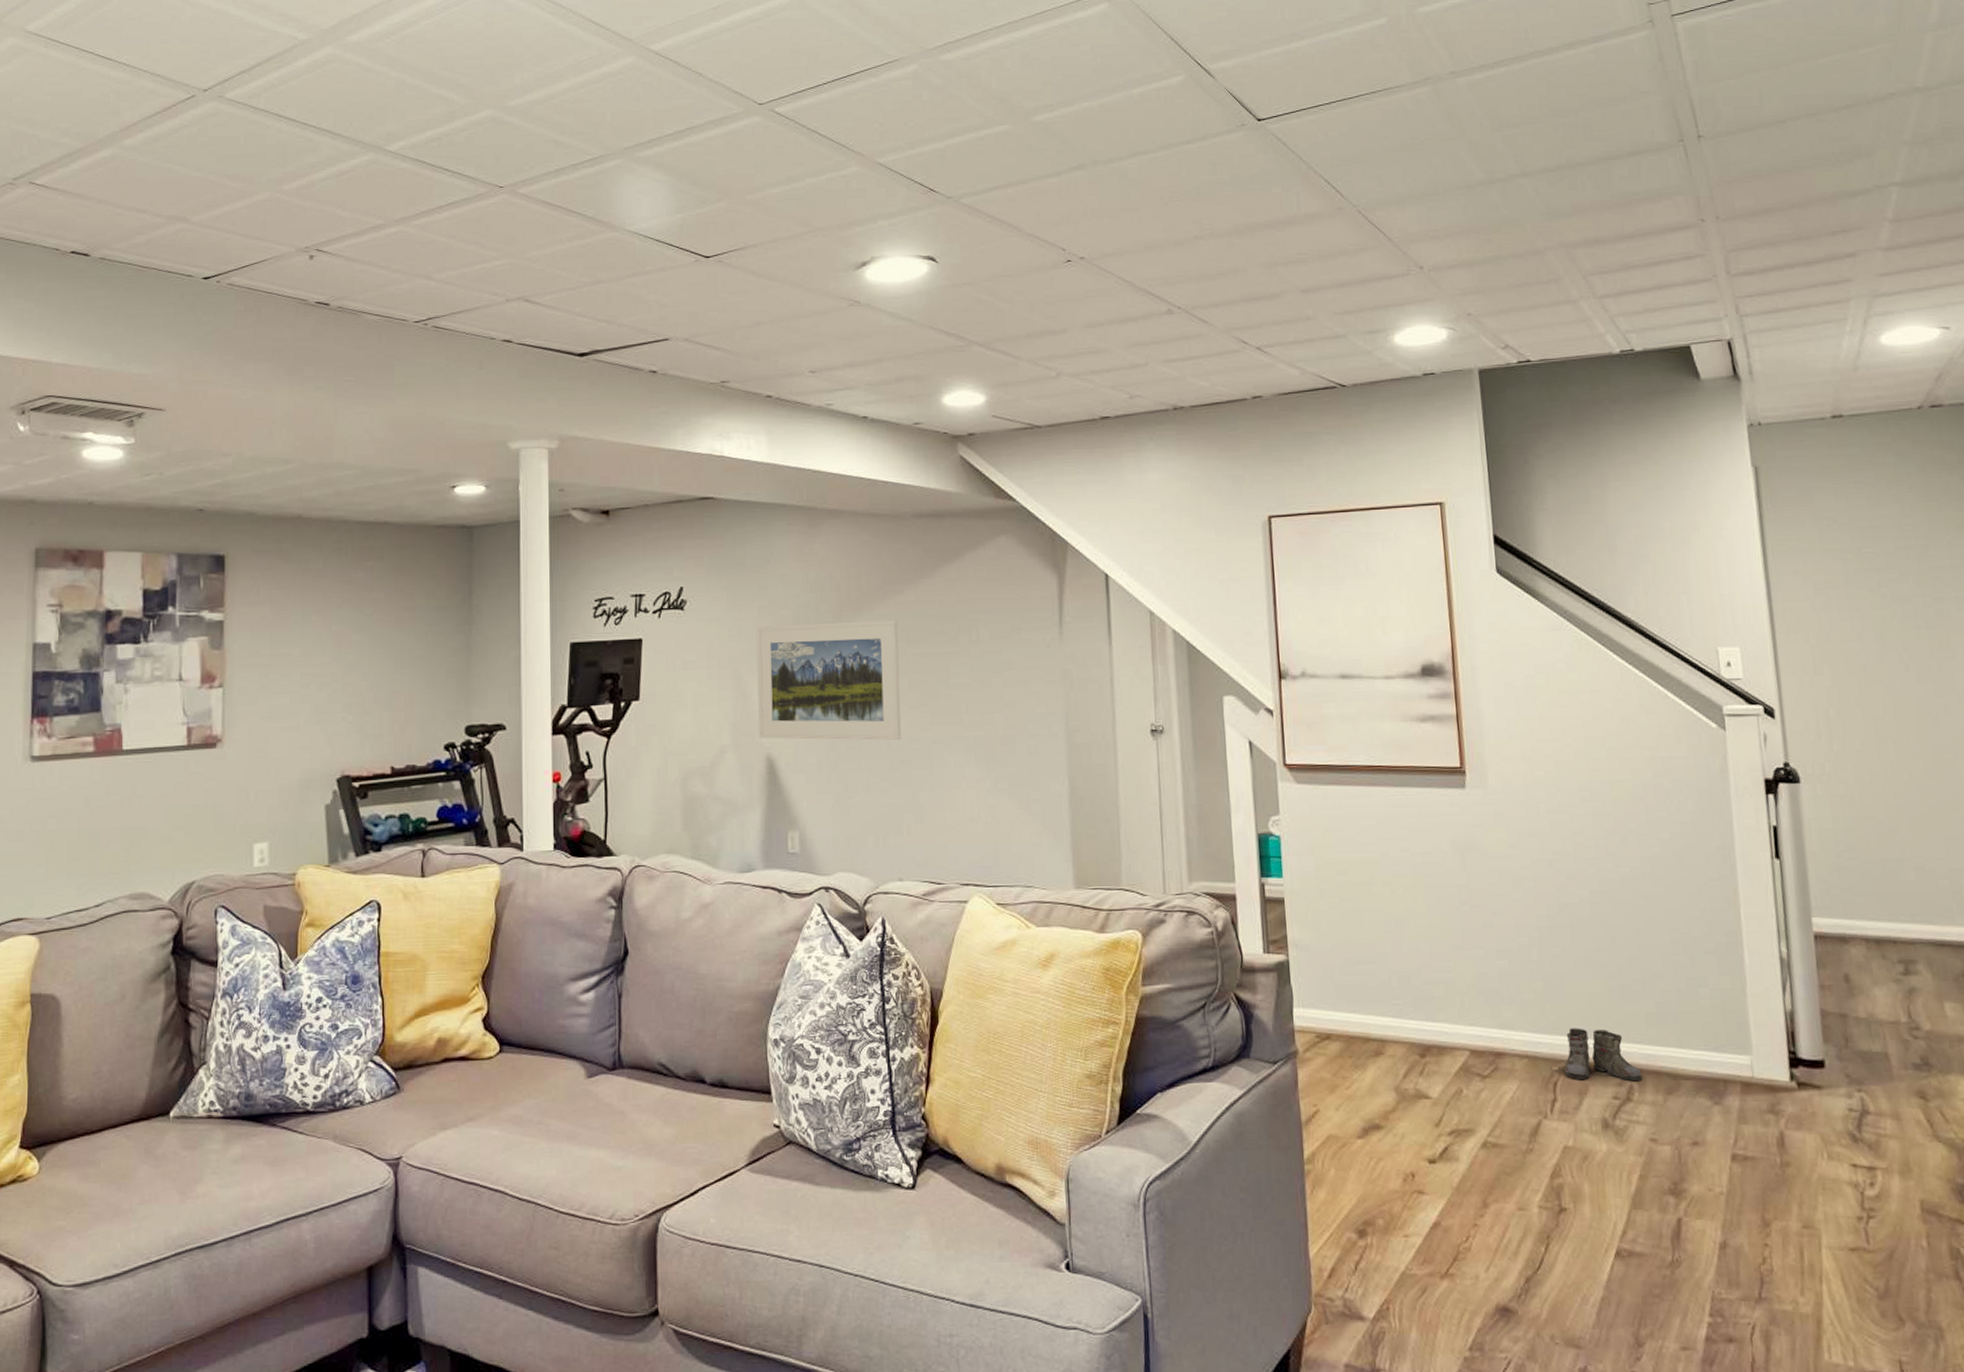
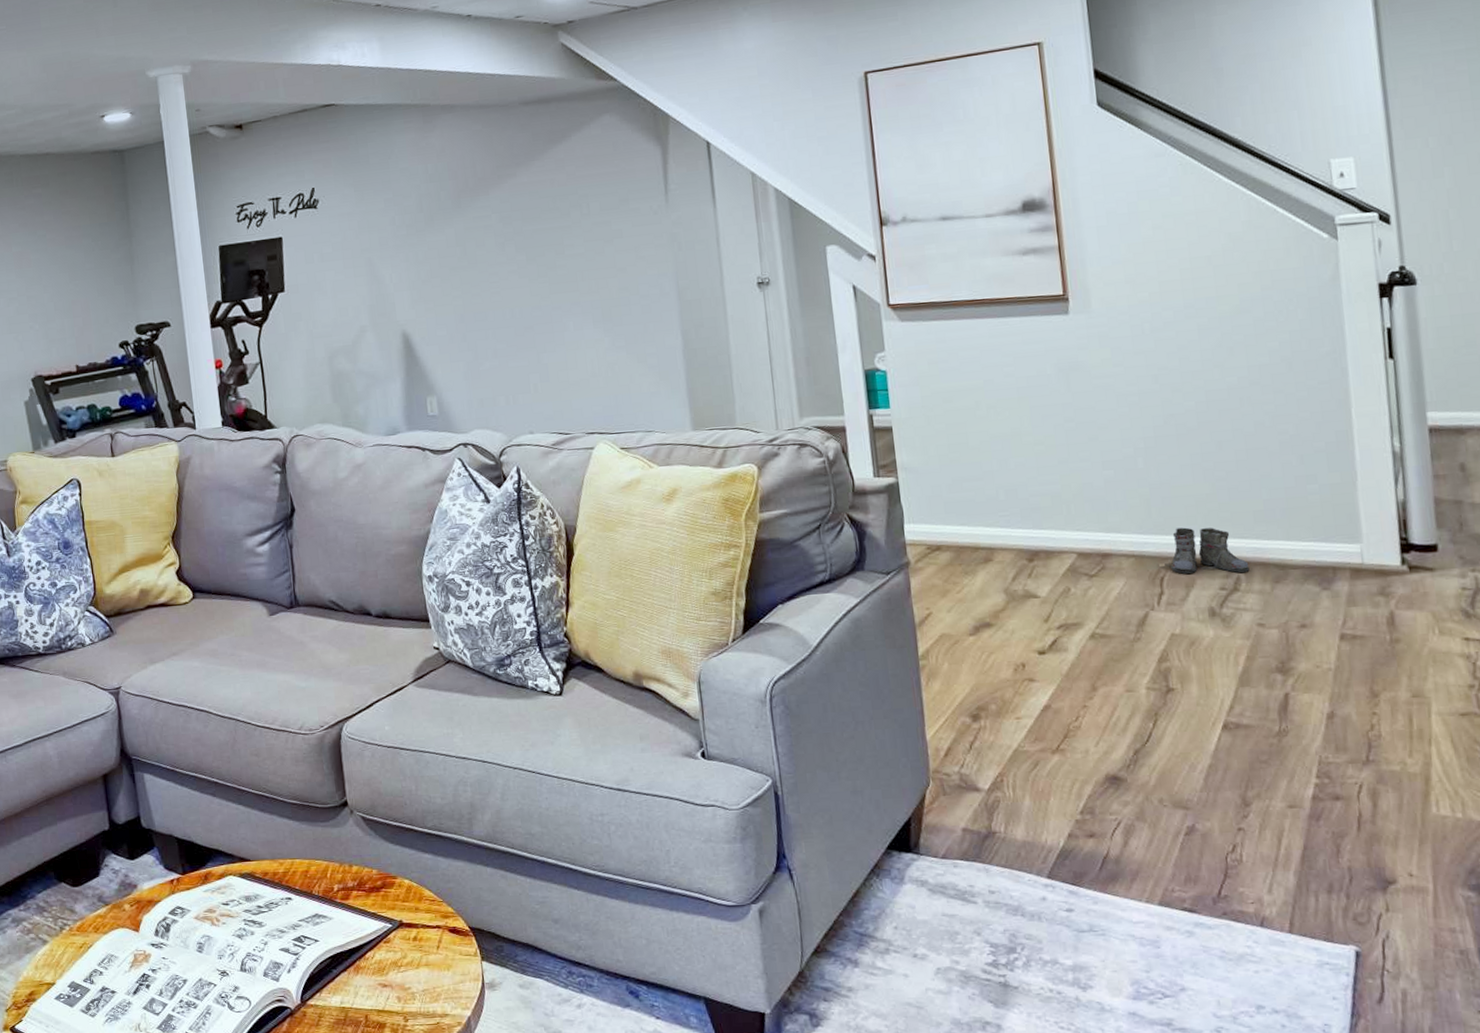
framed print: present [756,619,902,740] -> none [383,200,524,317]

